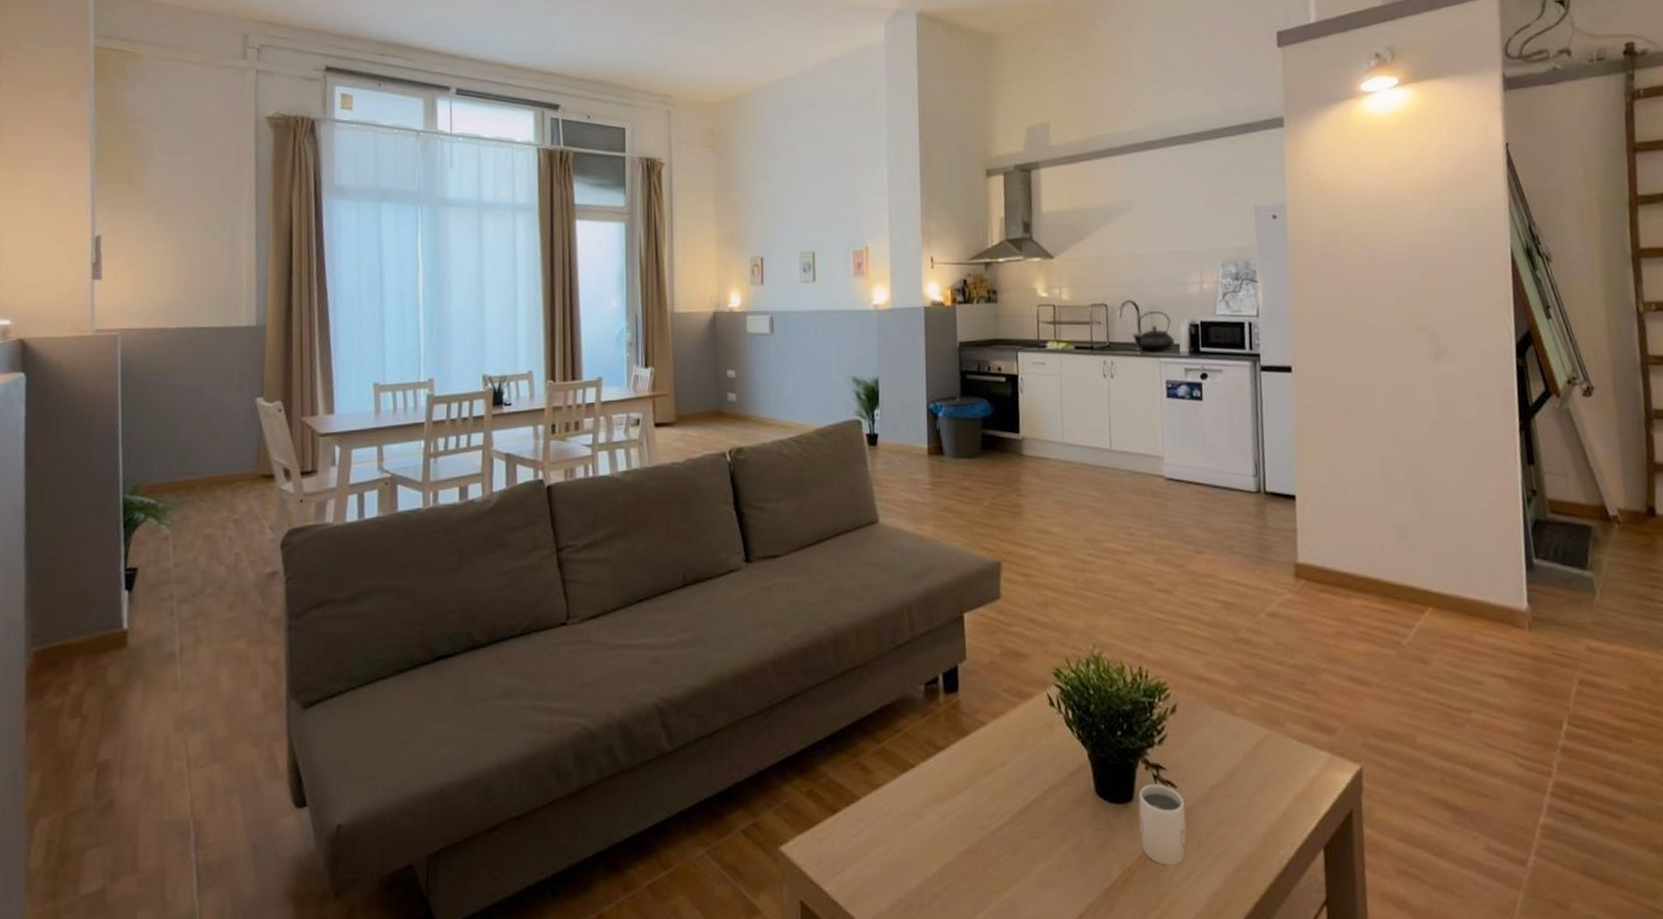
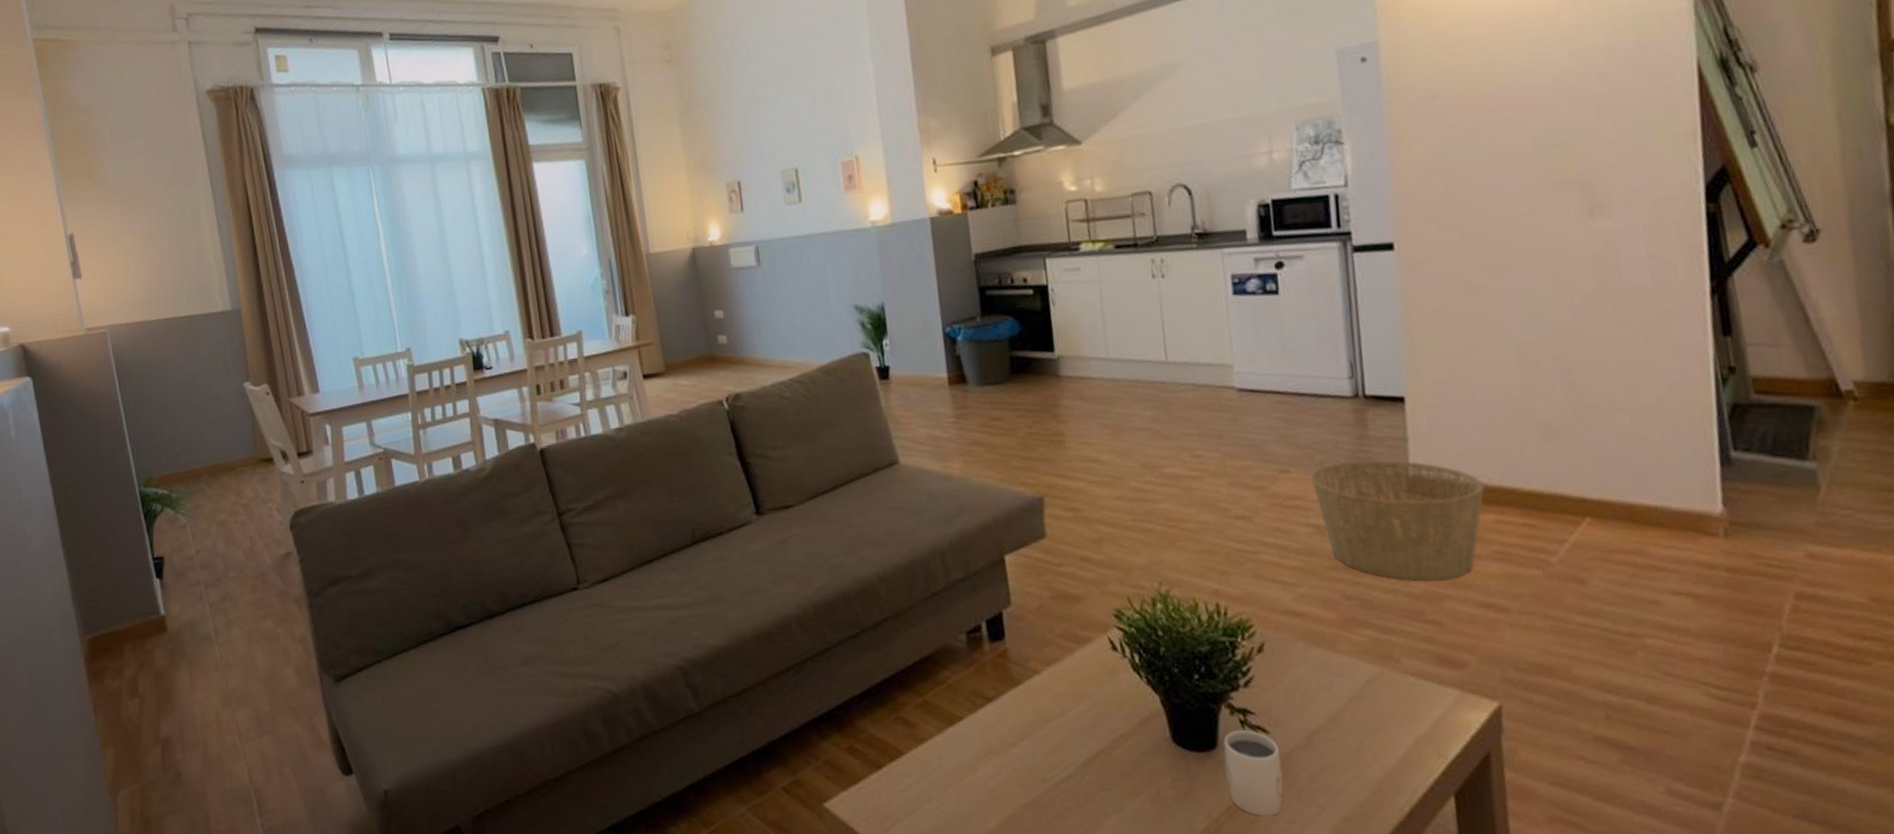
teapot: present [1132,310,1176,351] -> none [1185,192,1241,242]
basket: none [1220,546,1355,656] -> present [1310,459,1486,582]

